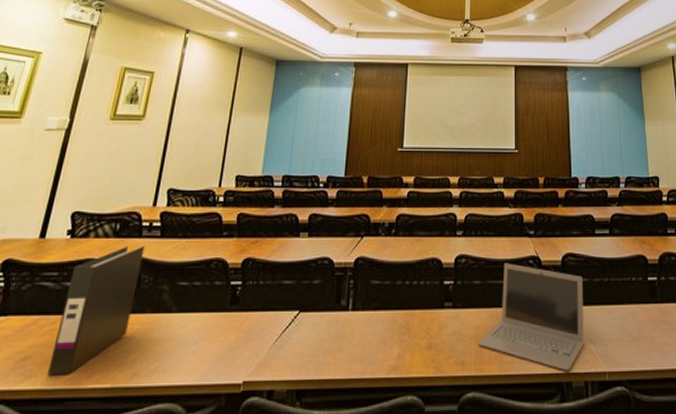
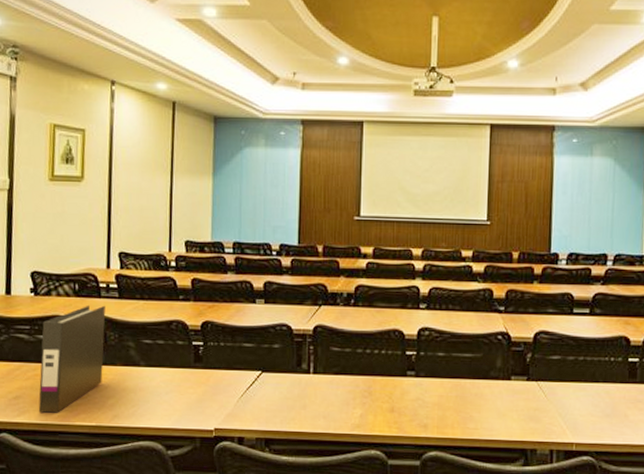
laptop: present [478,263,584,371] -> none [441,337,555,440]

